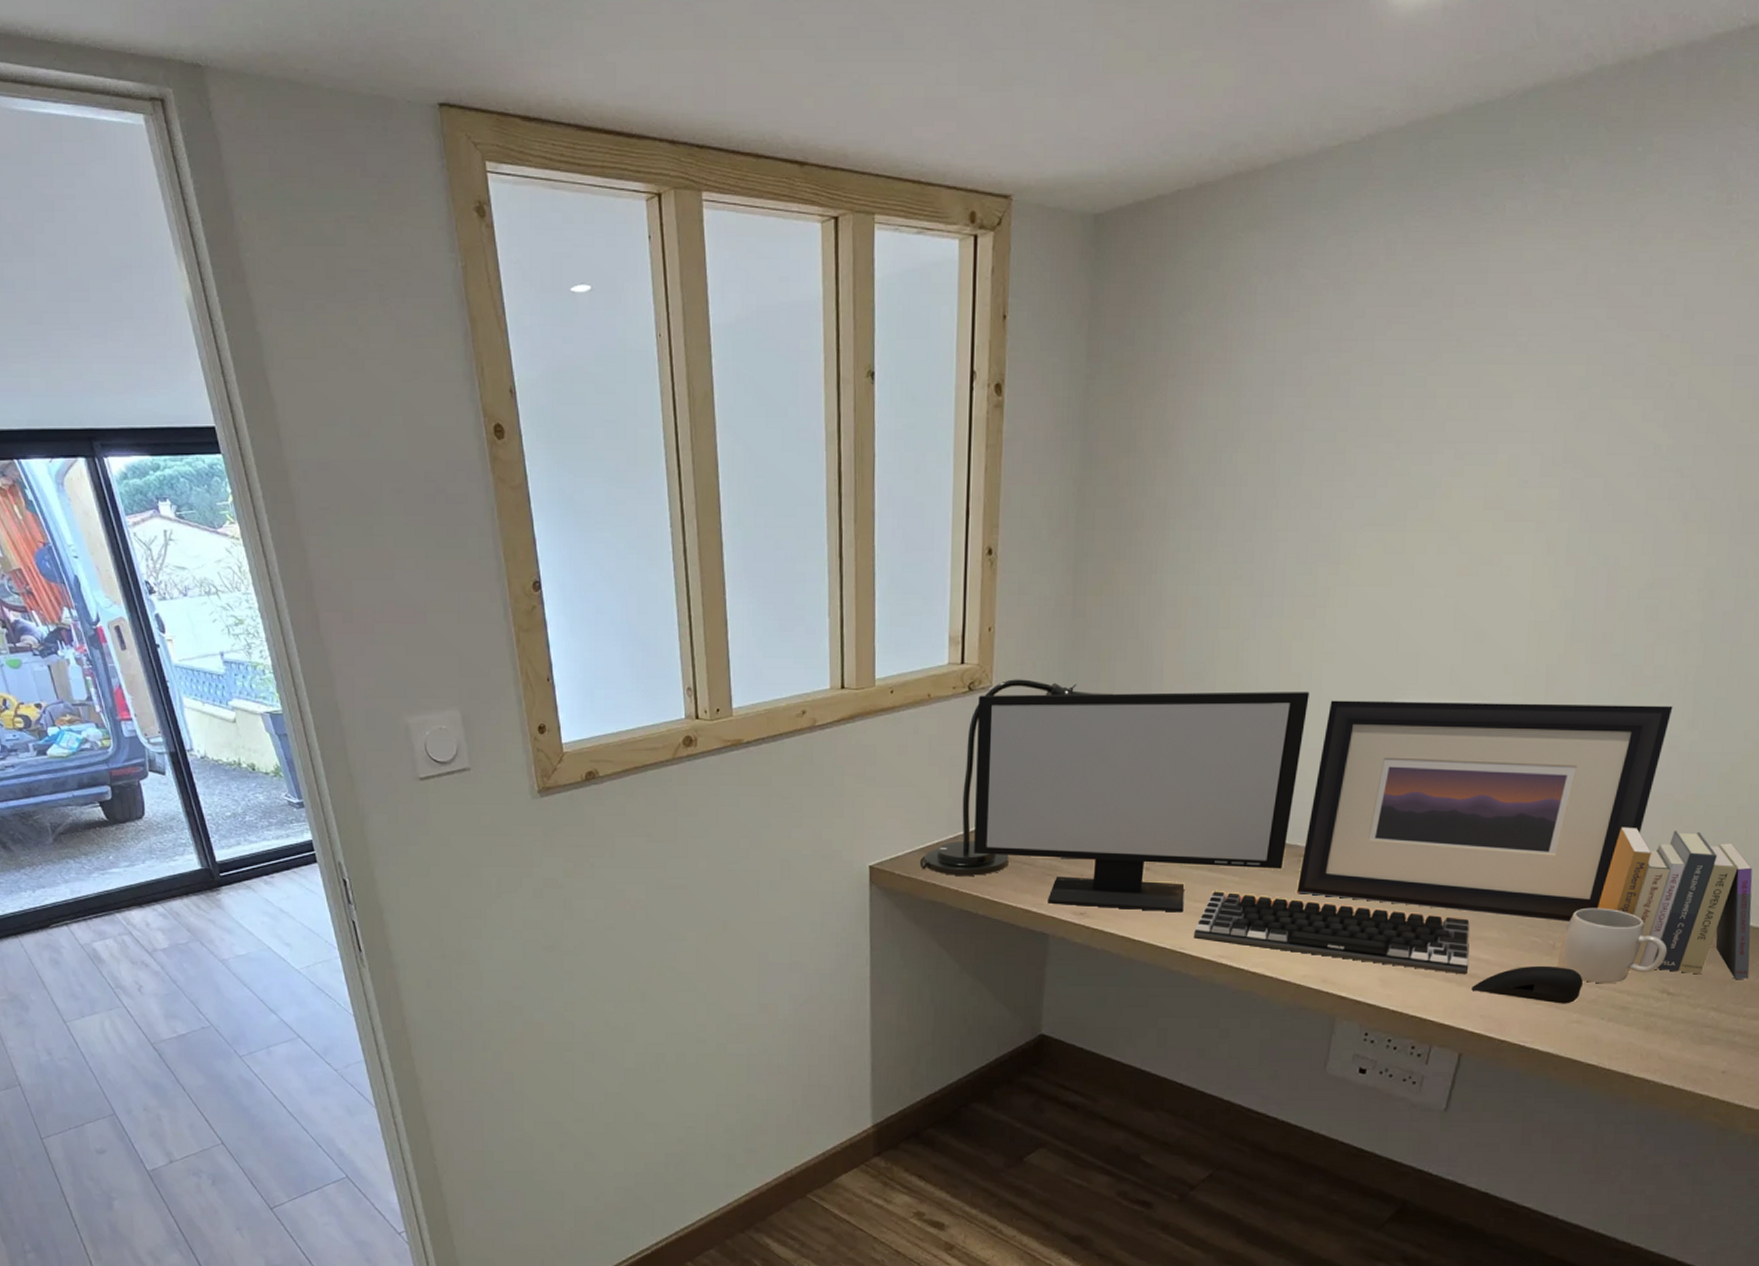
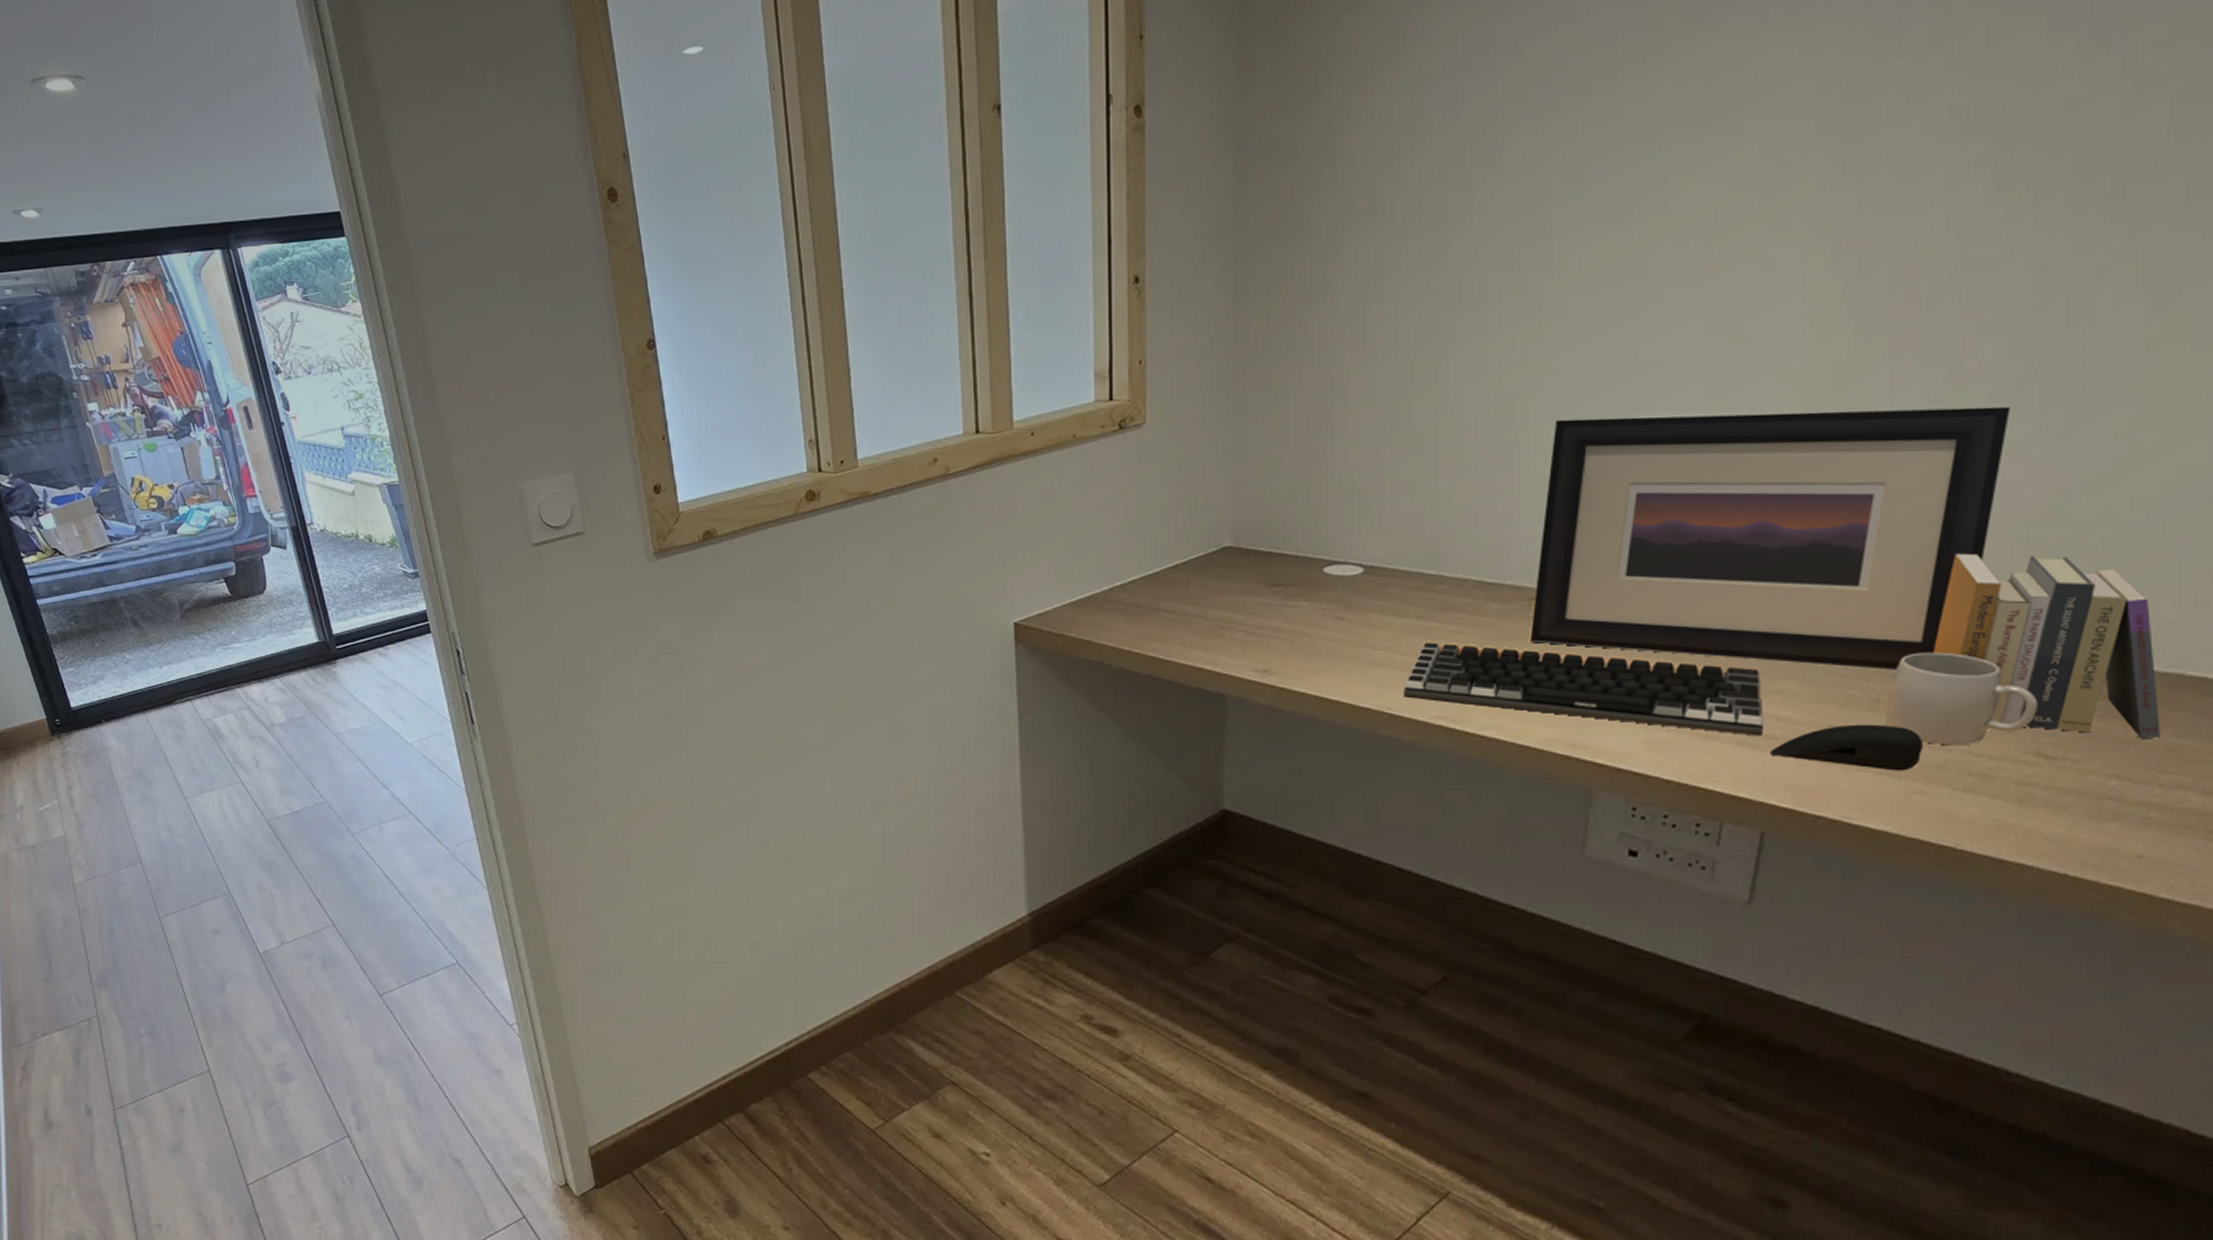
desk lamp: present [919,679,1113,876] -> none [1070,413,1288,631]
computer monitor: present [974,691,1309,913] -> none [1131,410,1528,668]

